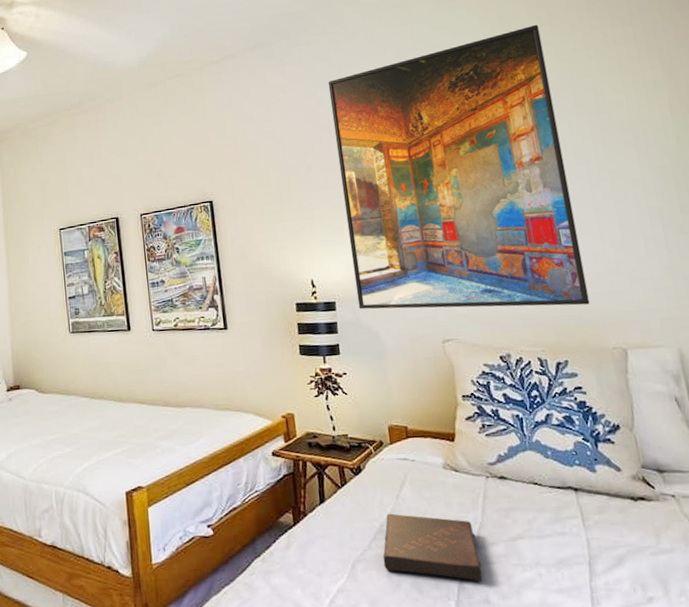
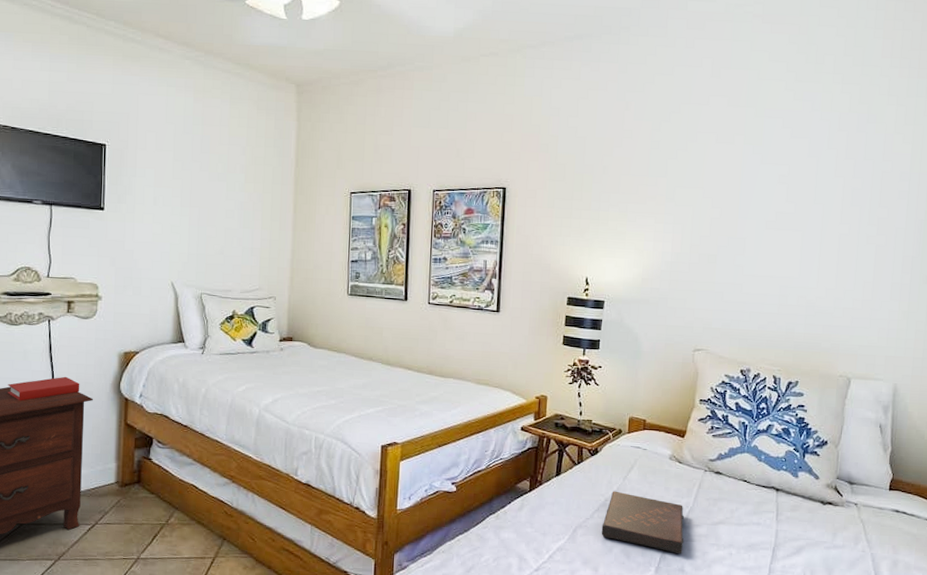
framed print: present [328,24,590,310] -> none [625,62,851,335]

